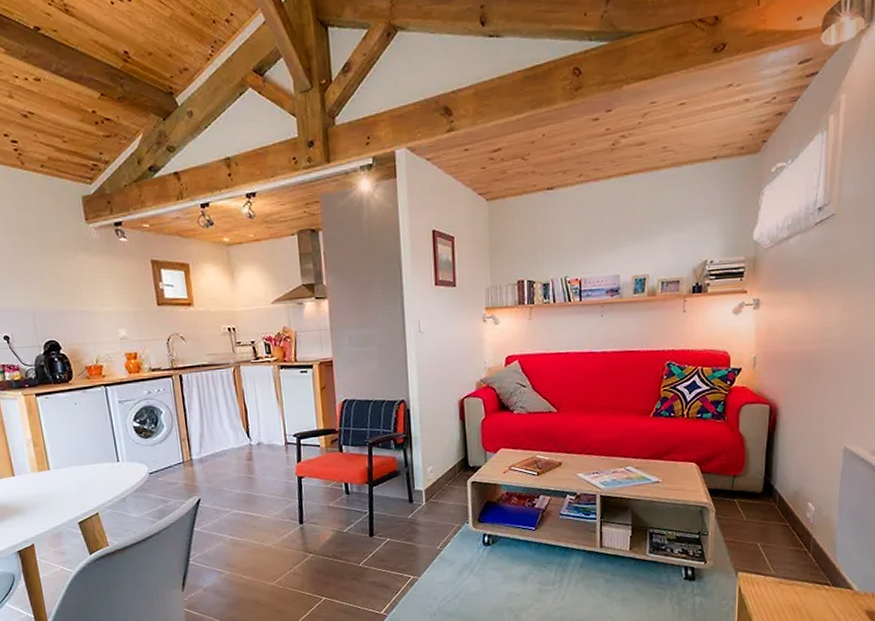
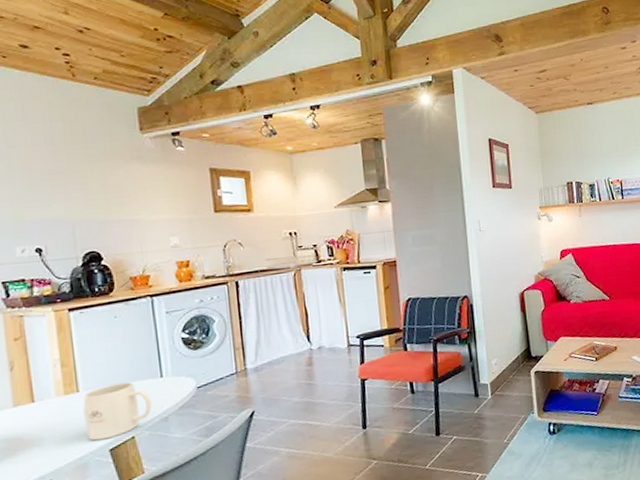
mug: none [54,463,112,514] -> present [83,381,152,441]

